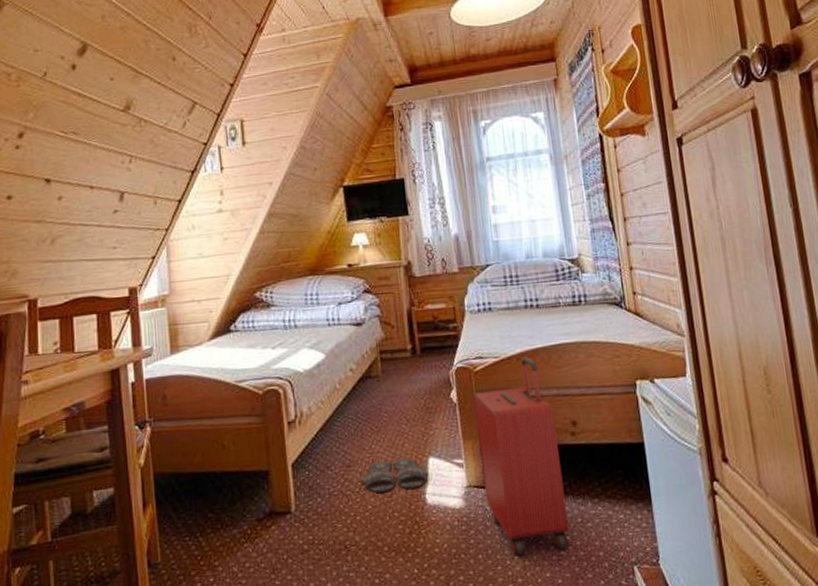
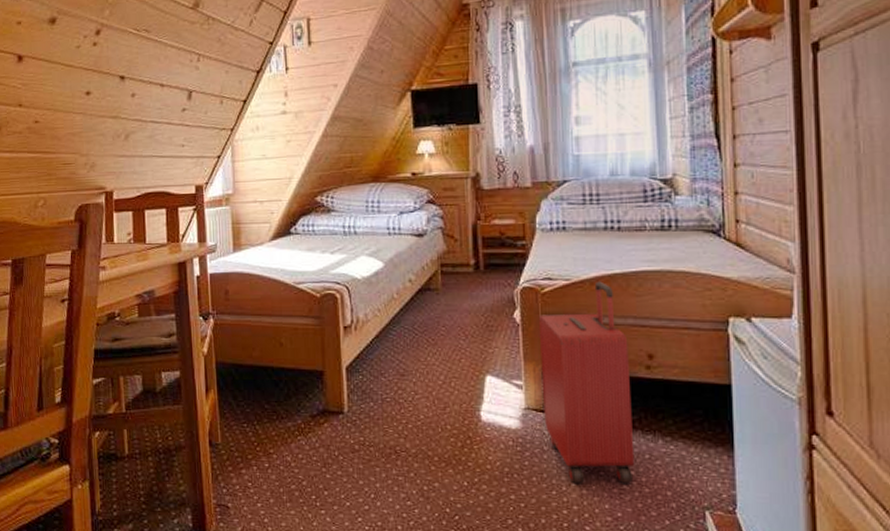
slippers: present [363,458,428,494] -> none [416,373,484,406]

